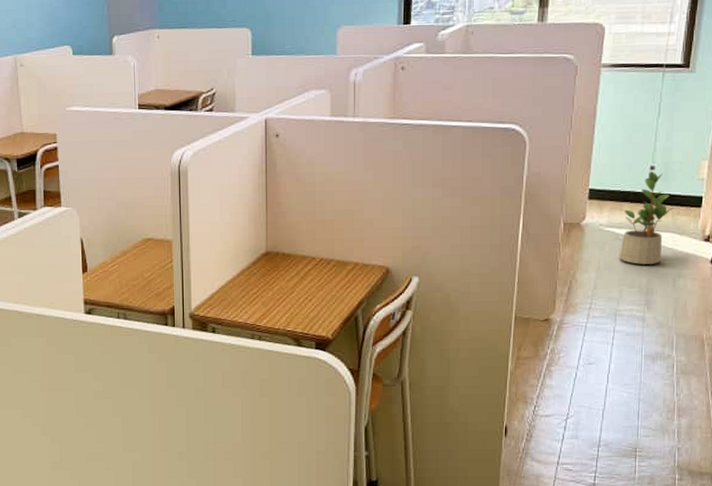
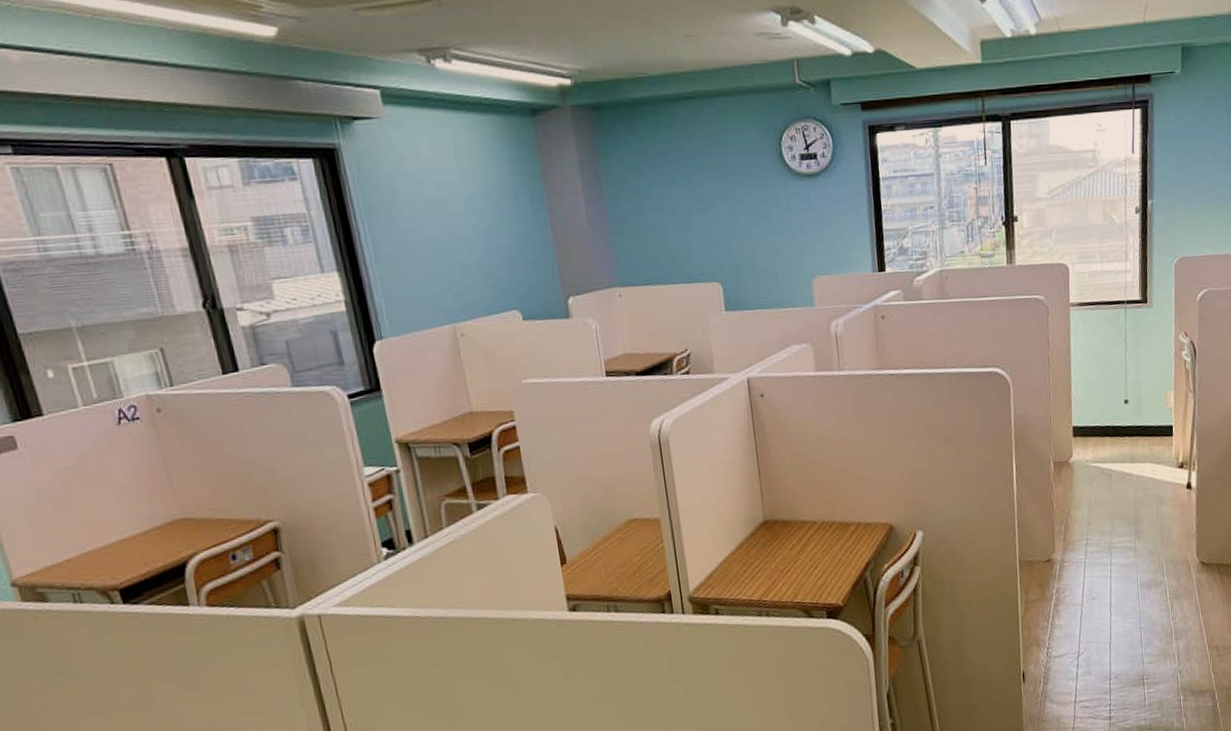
potted plant: present [620,171,674,265] -> none [1106,404,1149,497]

